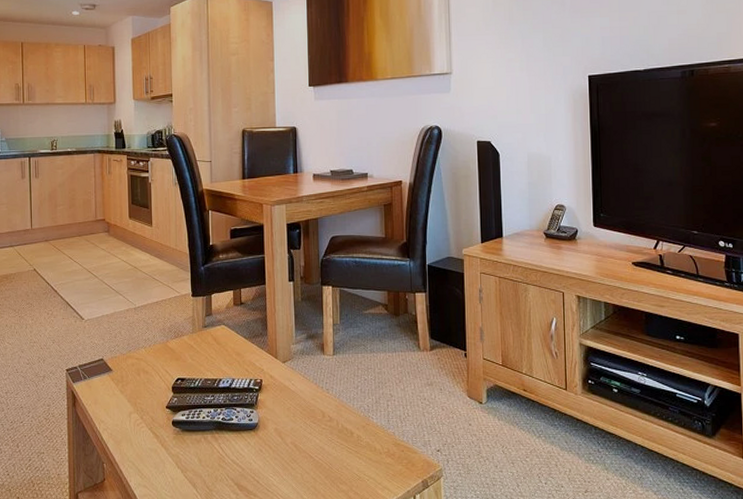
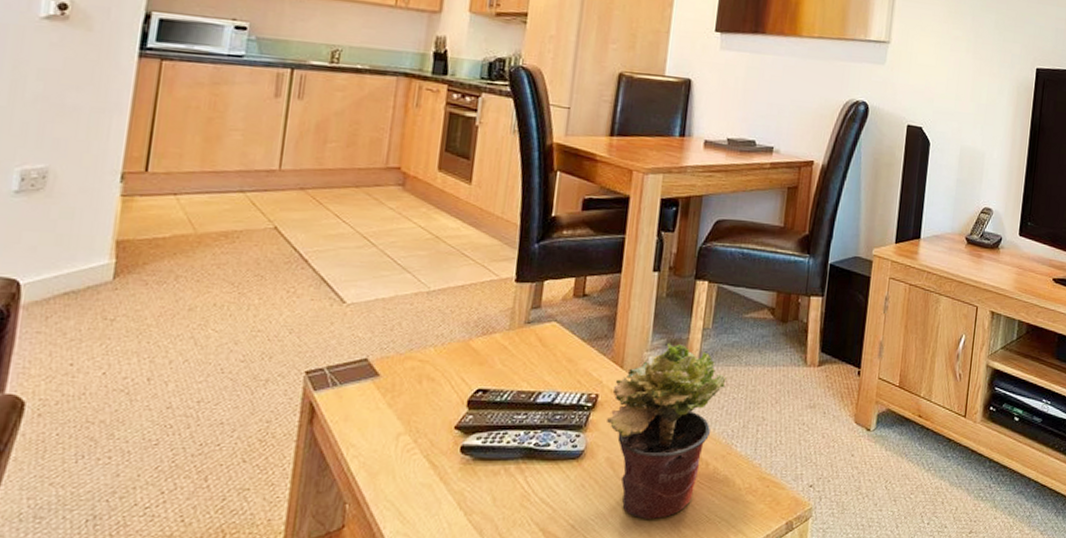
potted plant: none [271,337,357,477] -> present [607,343,726,519]

